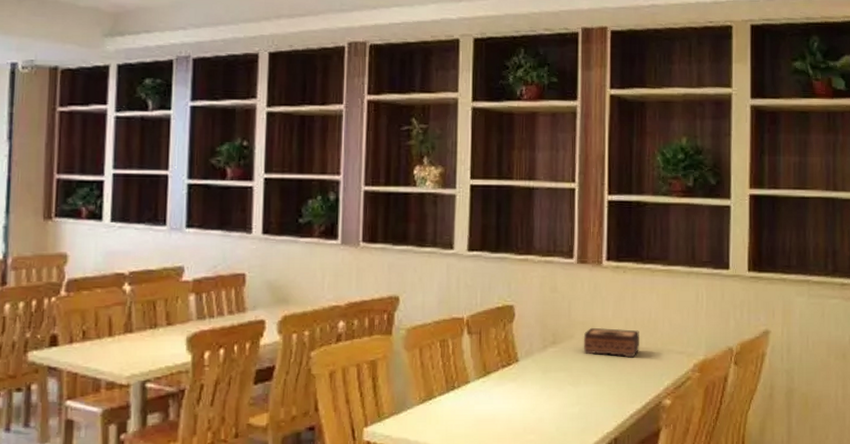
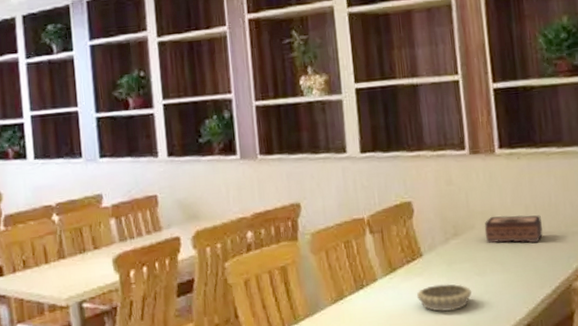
decorative bowl: none [508,392,564,420] -> present [417,284,472,312]

